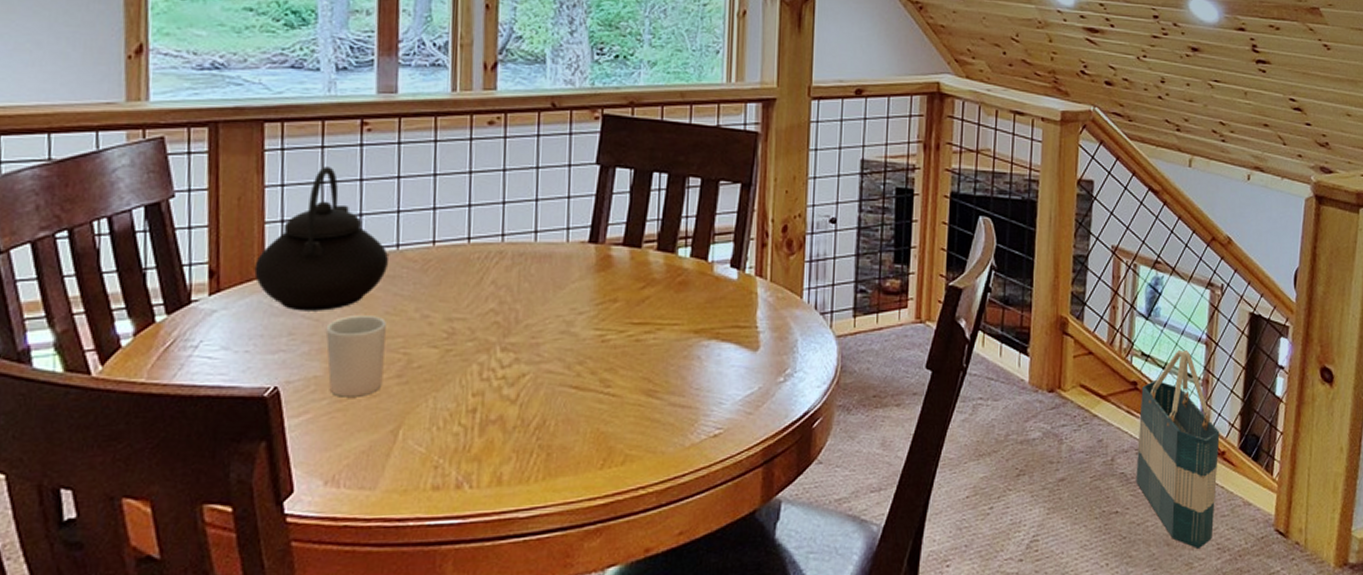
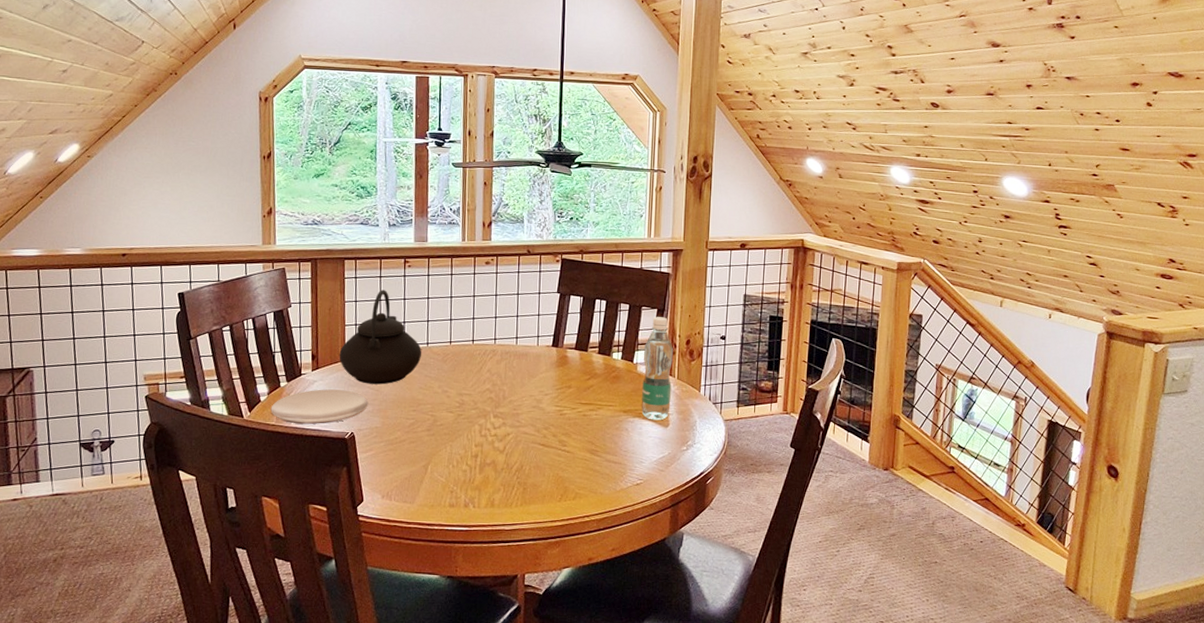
plate: none [138,322,303,380] -> present [270,389,369,425]
mug: present [325,316,386,397] -> none [382,389,420,442]
bottle: none [719,194,764,342] -> present [641,317,673,421]
tote bag: present [1136,349,1220,548] -> none [951,445,1021,595]

